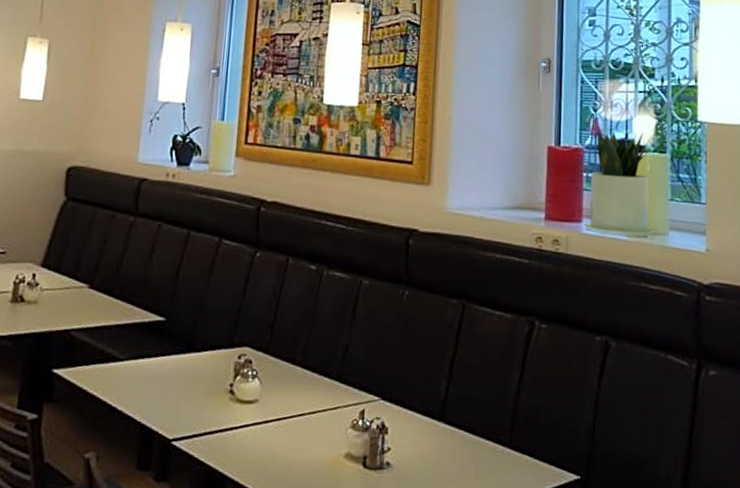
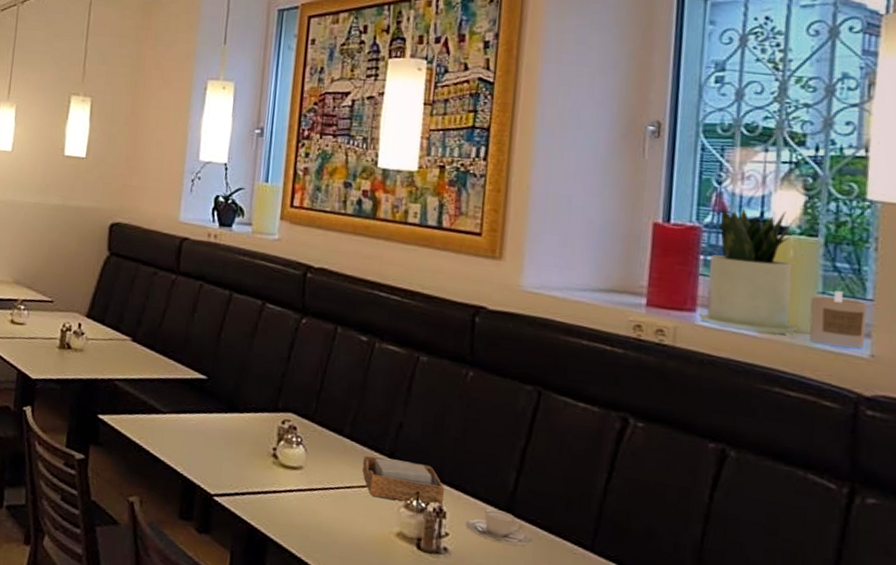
napkin holder: none [313,381,386,424] -> present [362,455,444,508]
teacup: none [404,419,461,452] -> present [465,508,533,546]
candle: none [662,197,702,246] -> present [809,291,867,350]

